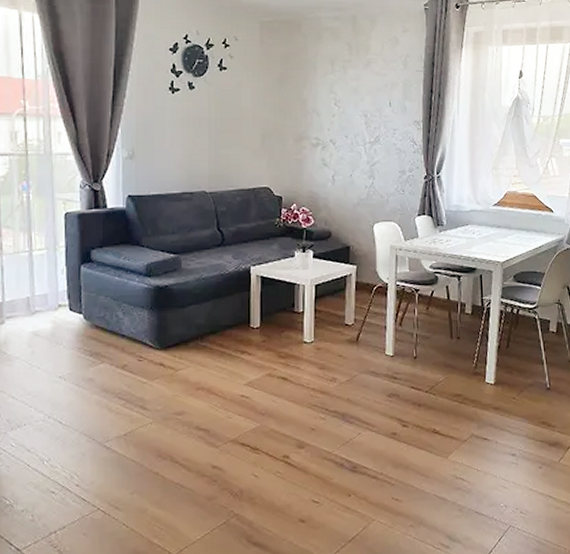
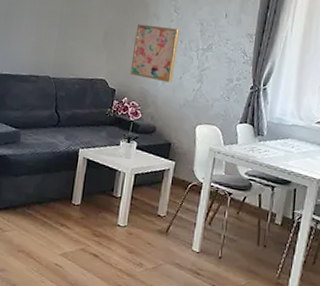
wall art: none [295,122,344,182] -> present [130,24,181,83]

